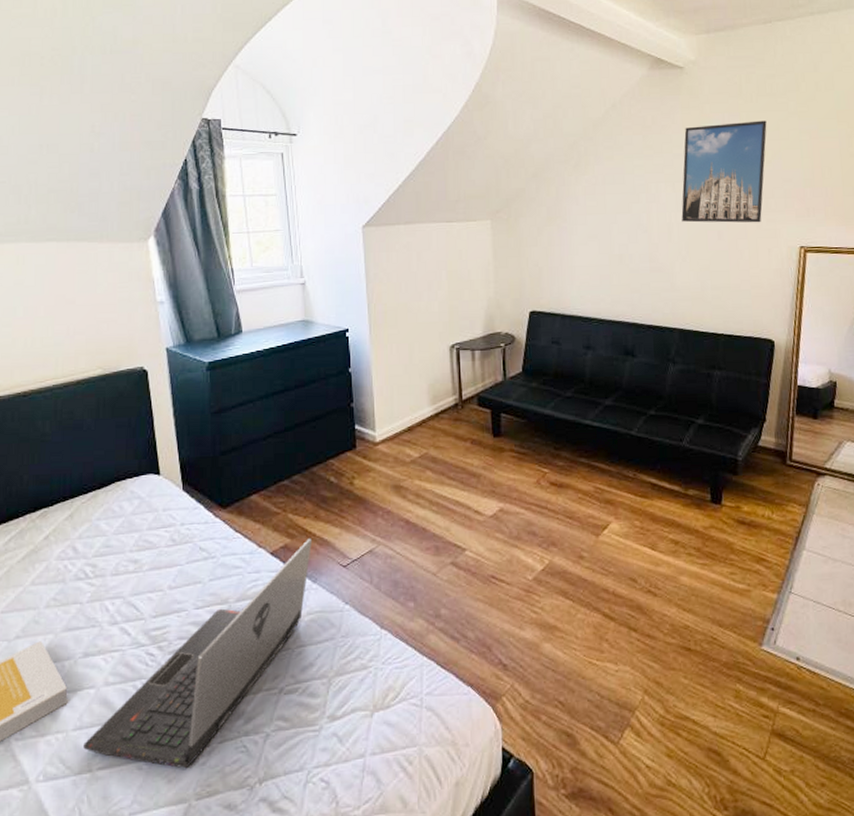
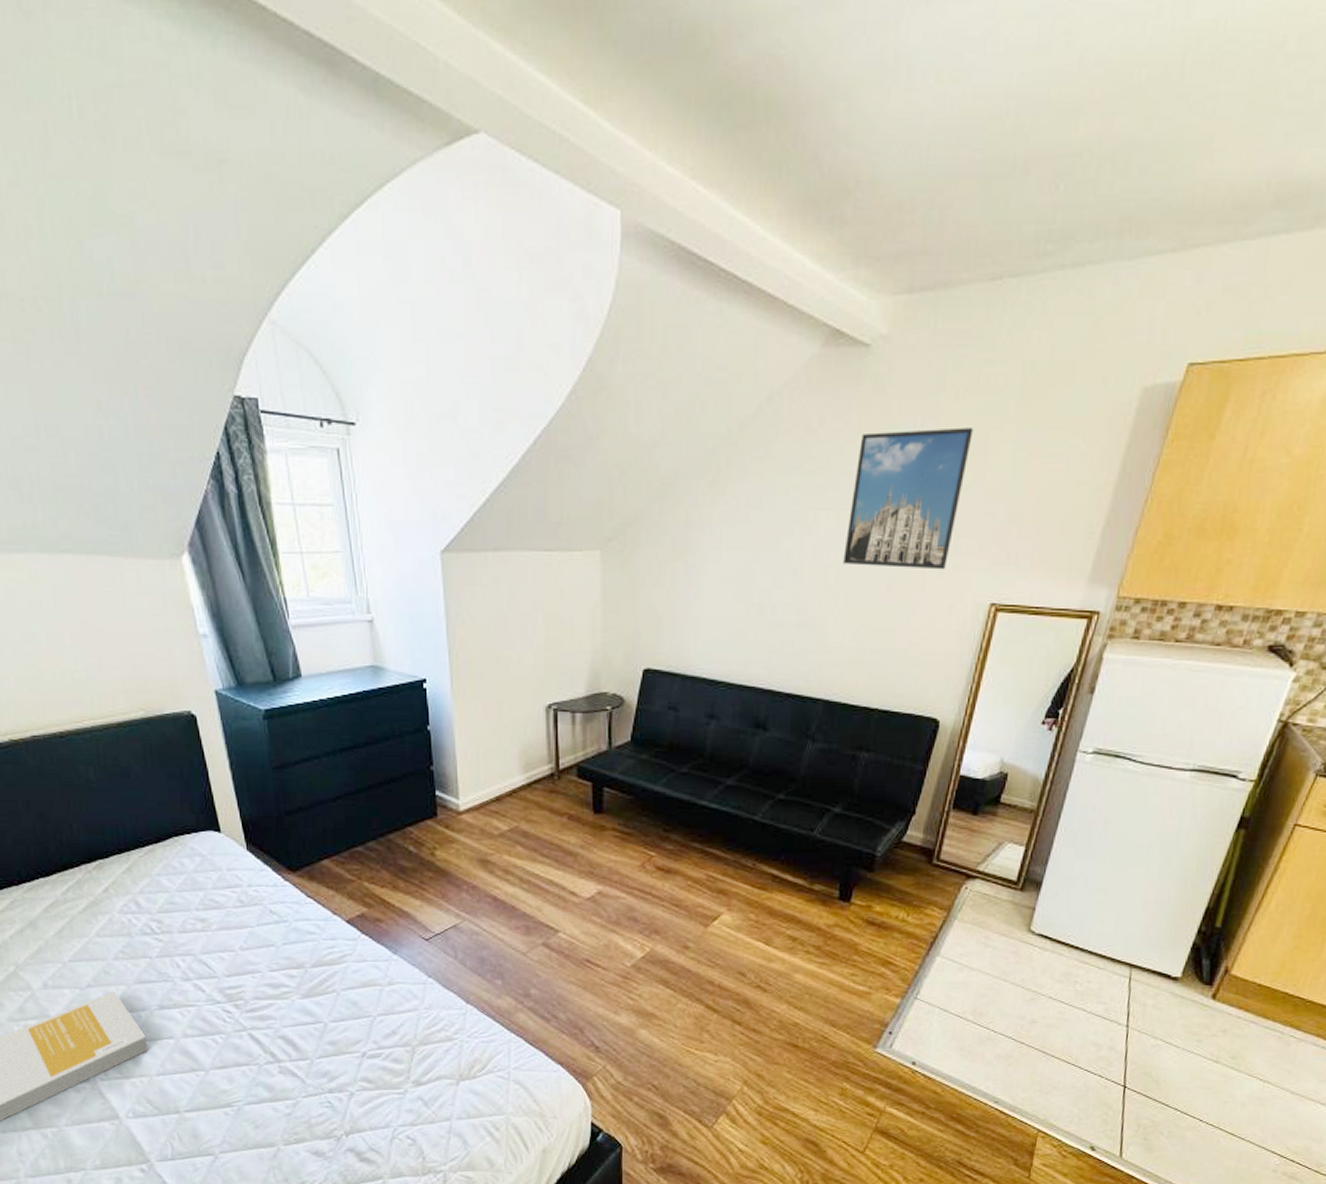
laptop computer: present [83,538,313,769] -> none [168,909,392,1118]

